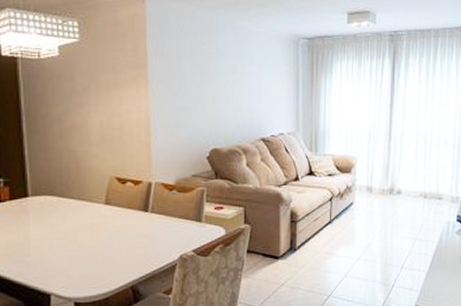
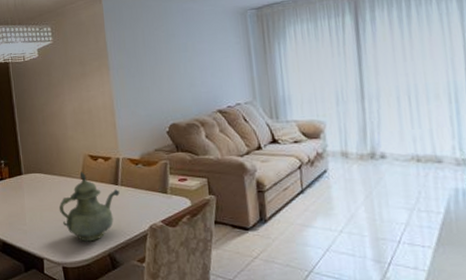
teapot: none [74,195,149,274] -> present [58,171,120,242]

